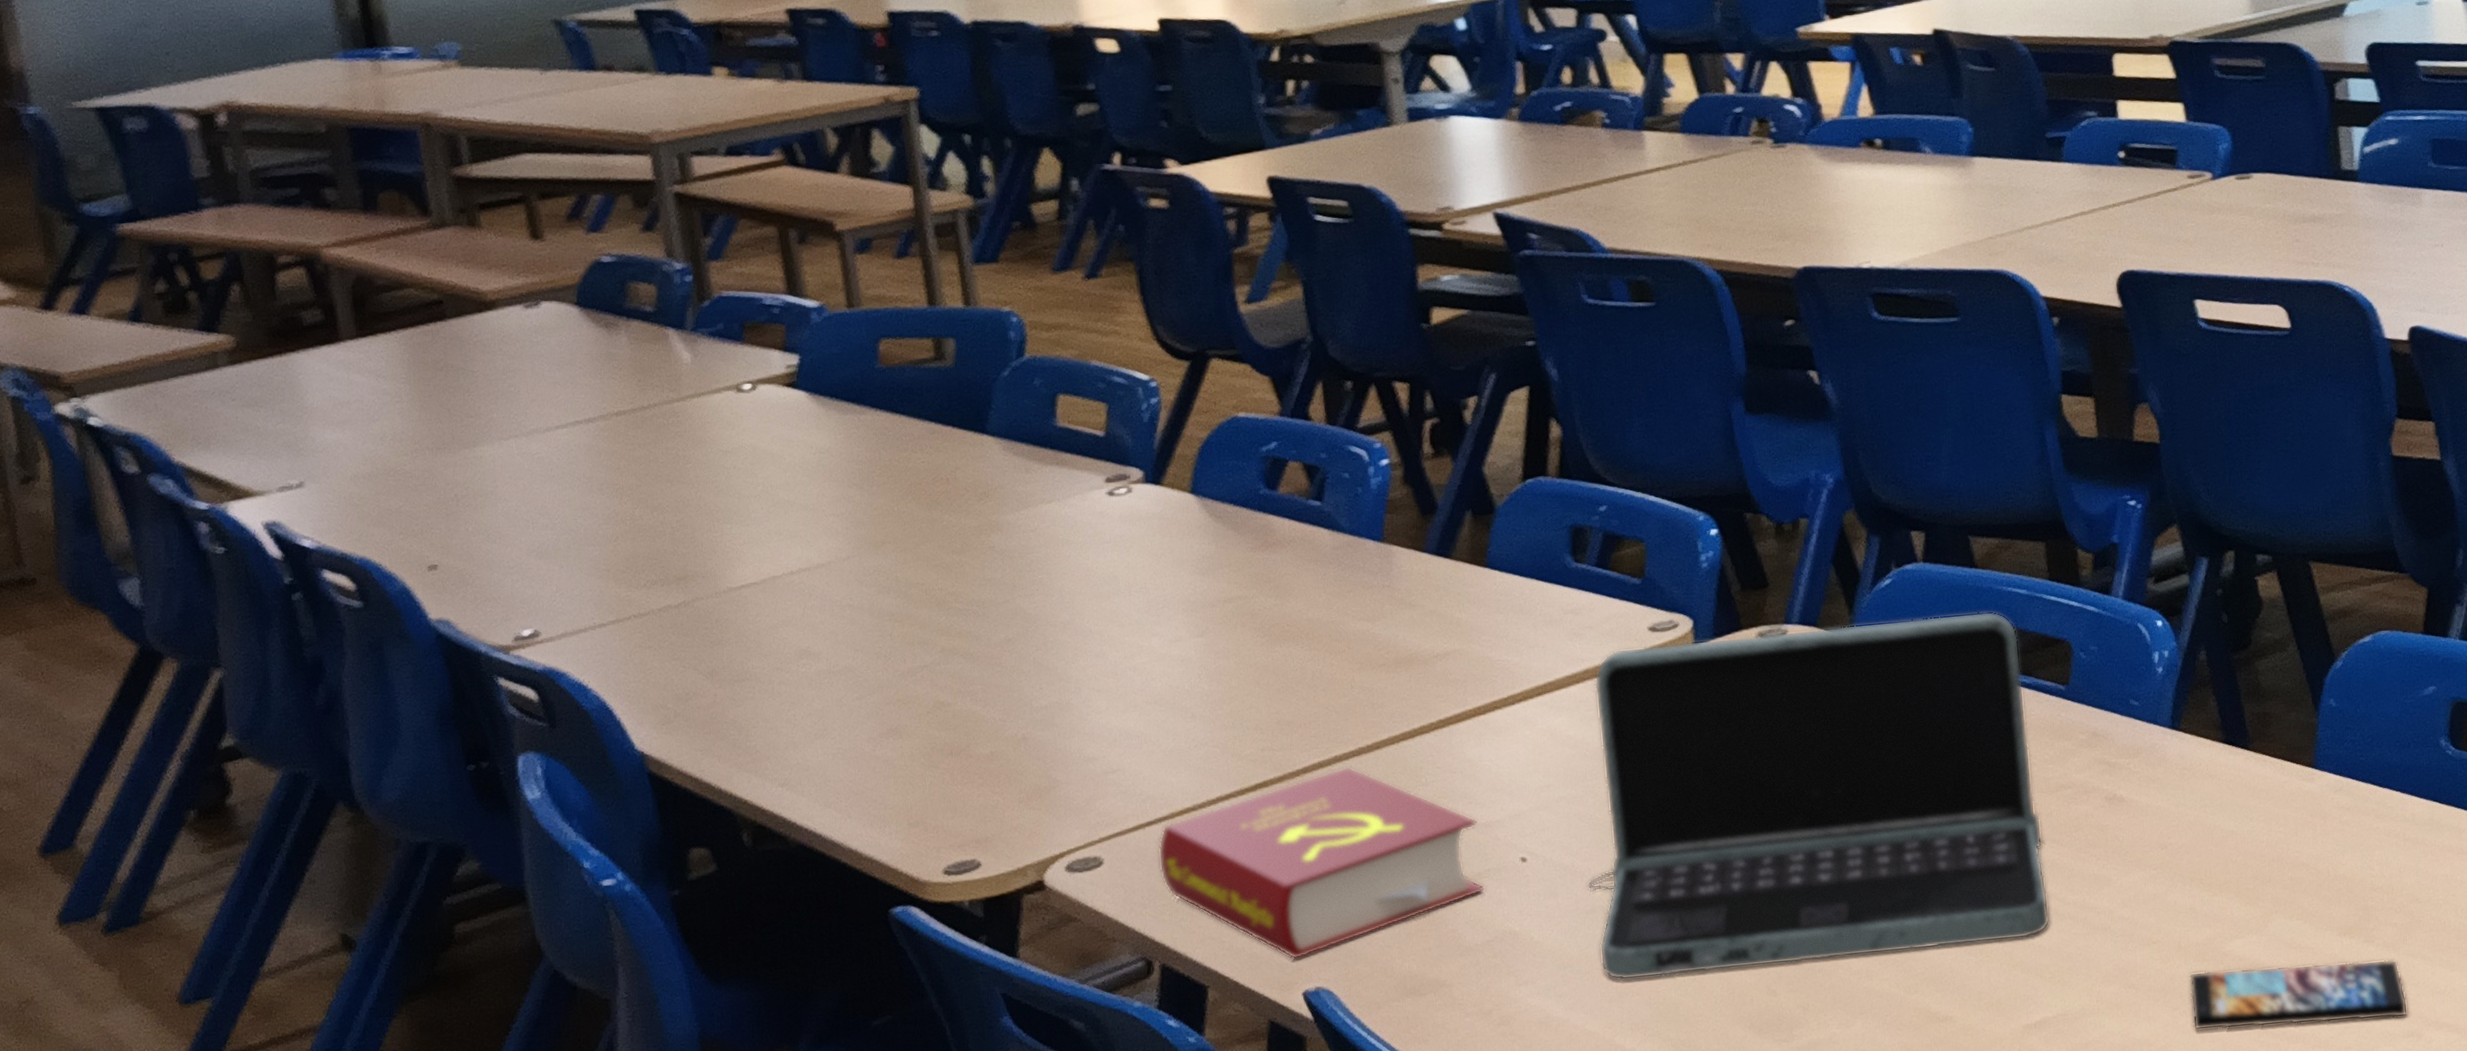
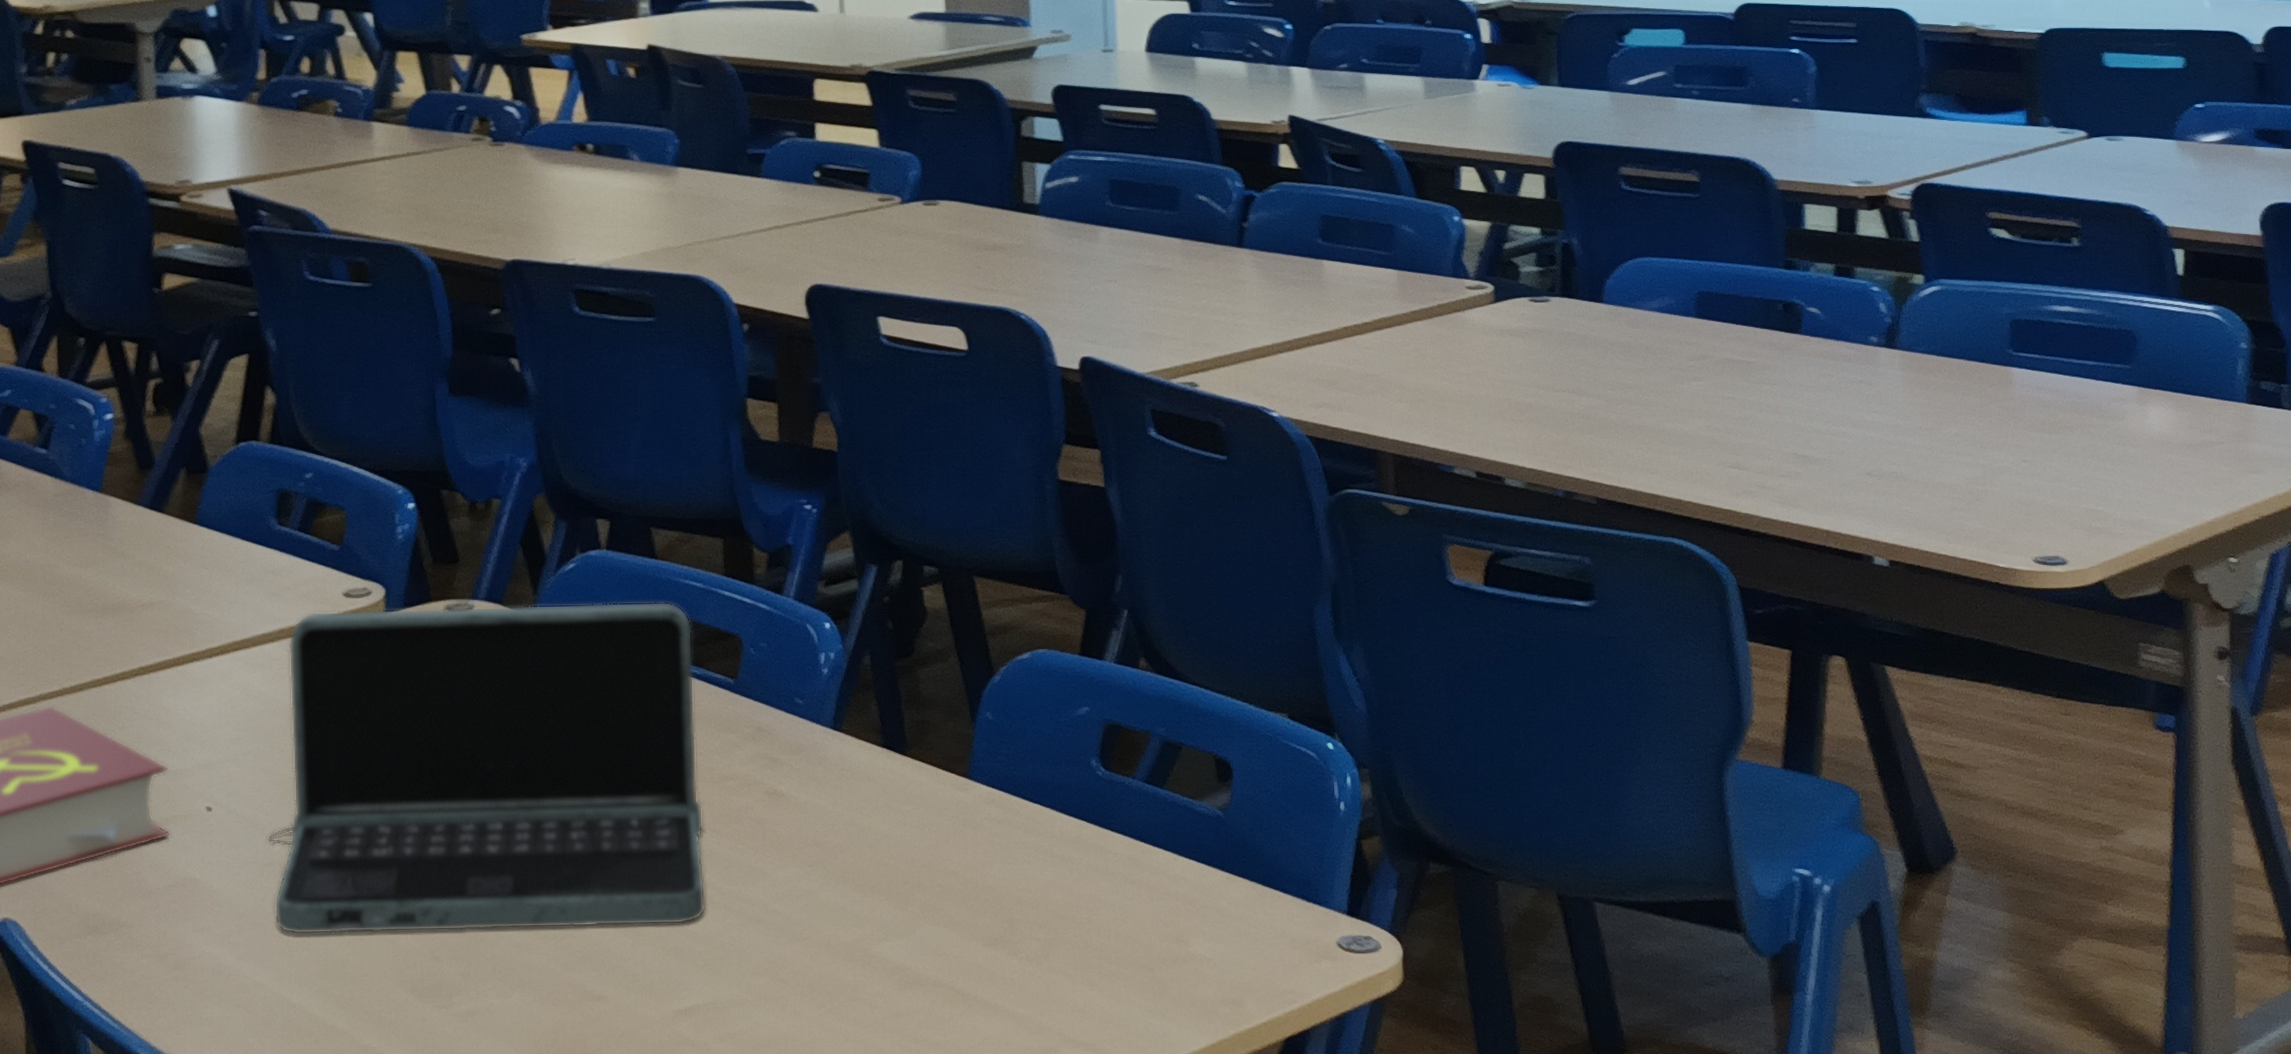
smartphone: present [2189,959,2409,1031] -> none [837,971,1047,1033]

